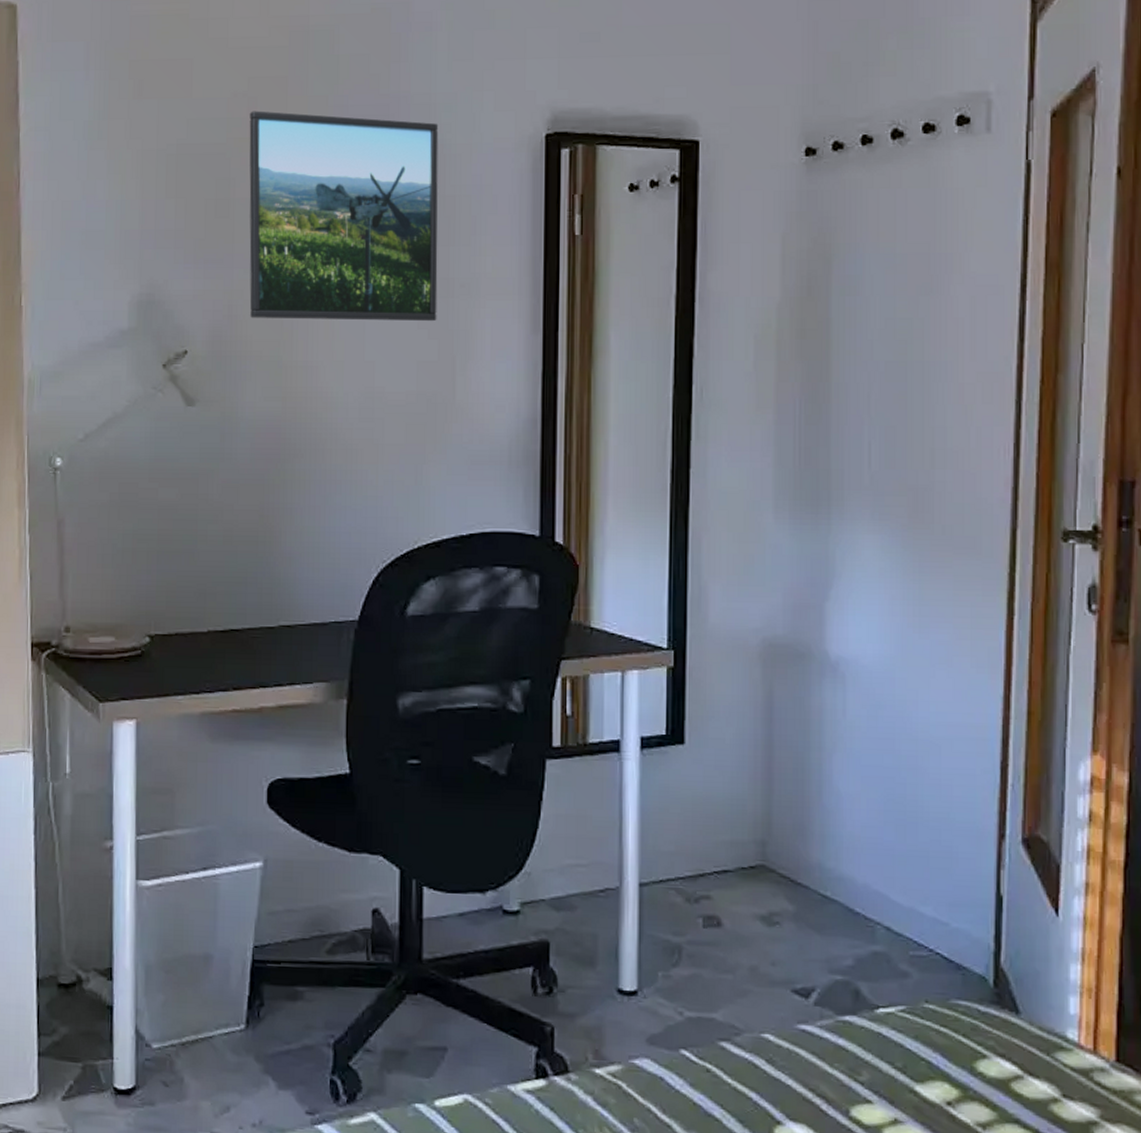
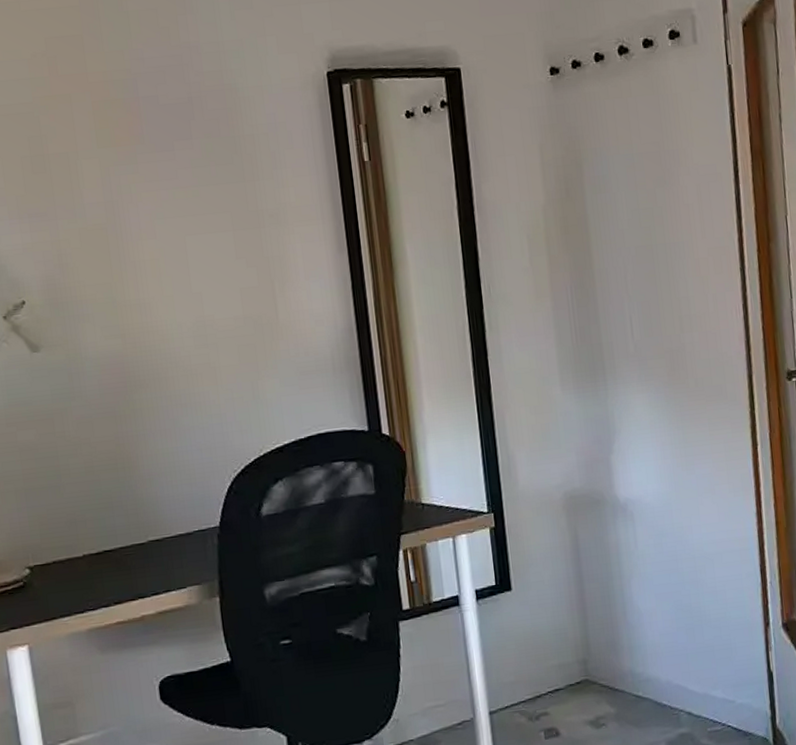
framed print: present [249,110,439,322] -> none [51,68,253,265]

